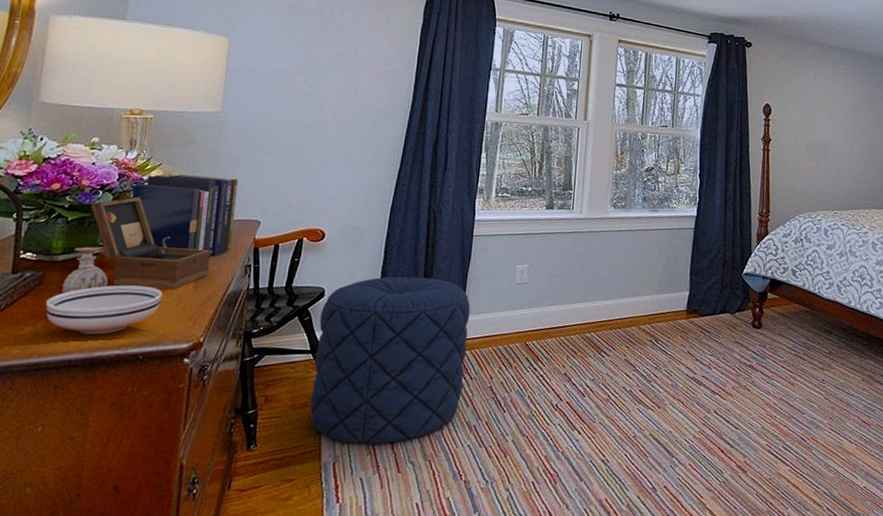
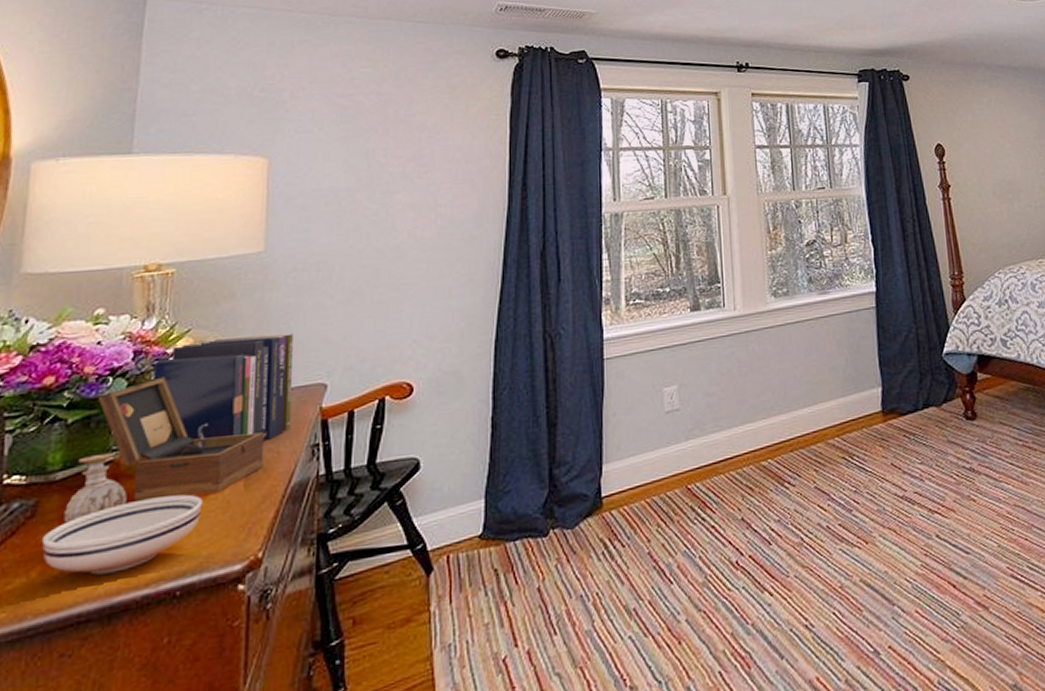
pouf: present [309,277,471,444] -> none [414,421,613,663]

